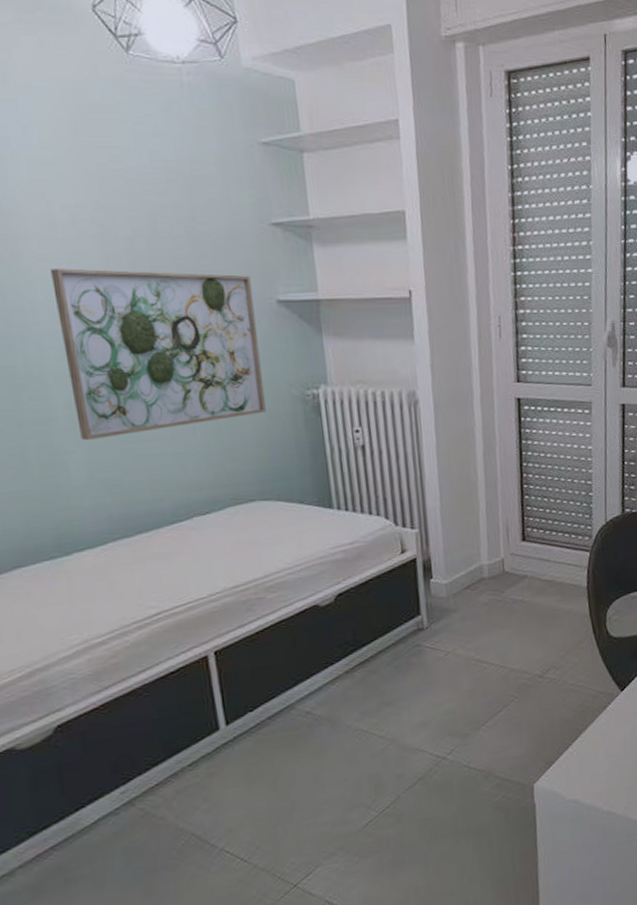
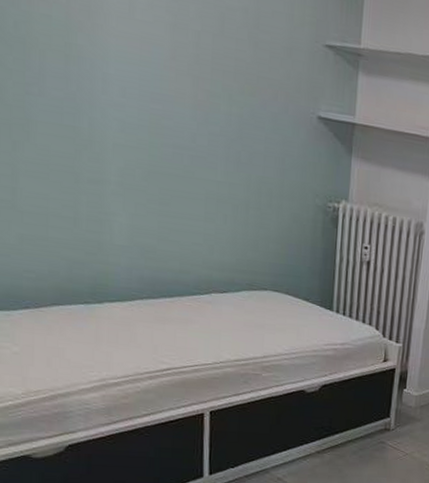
wall art: present [50,268,266,441] -> none [124,46,298,215]

